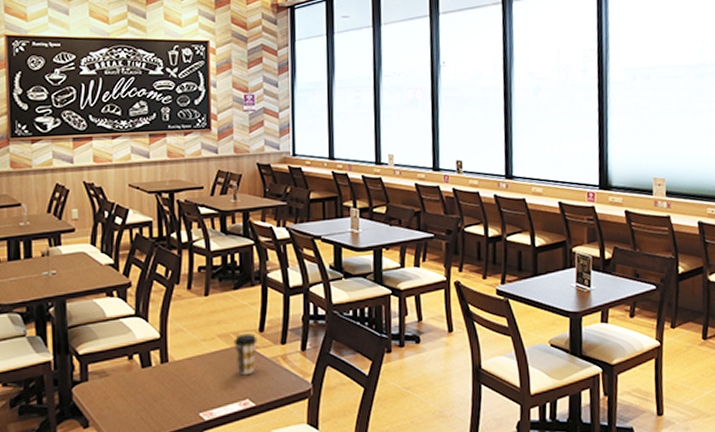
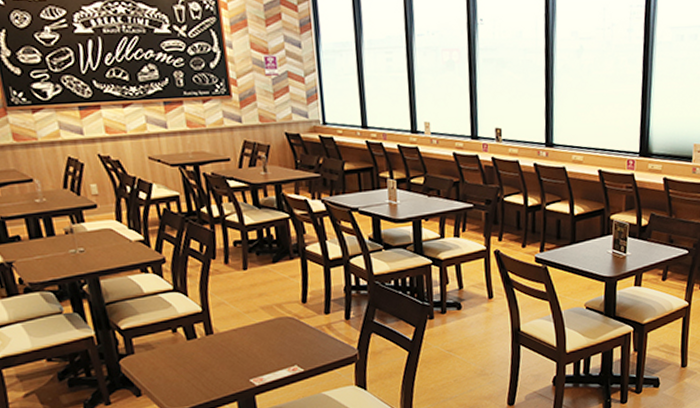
coffee cup: present [234,333,258,376] -> none [277,305,301,344]

